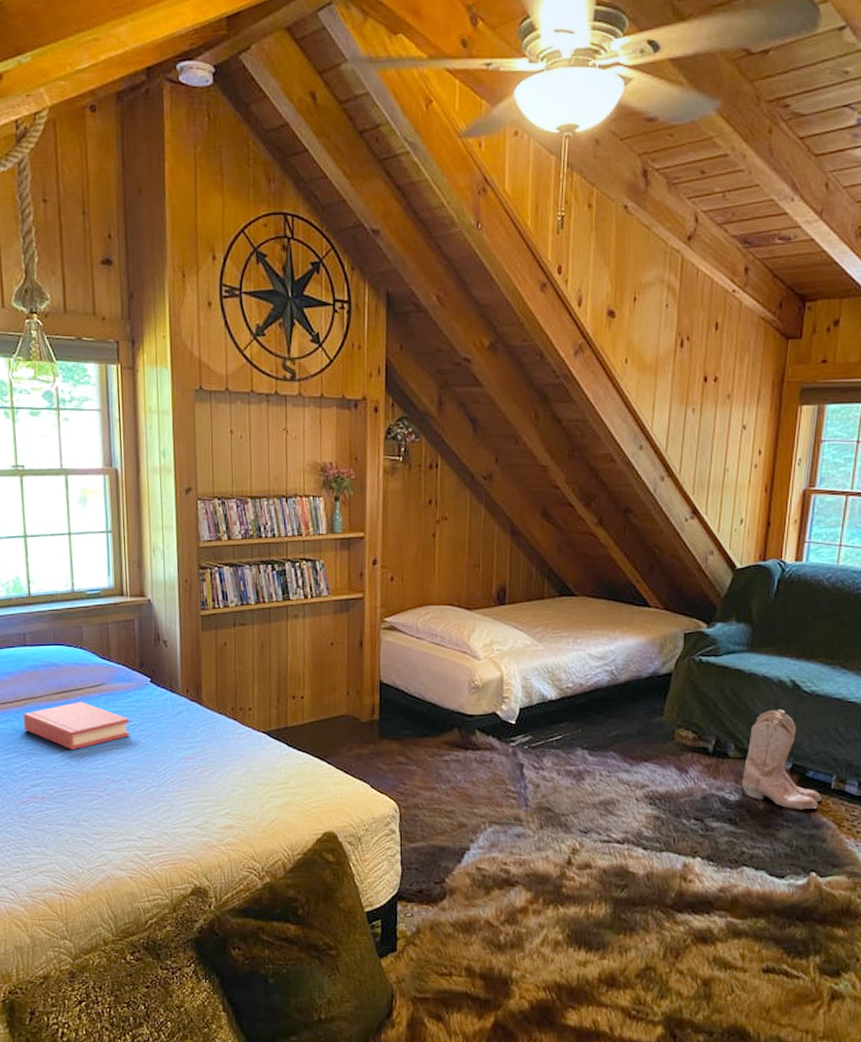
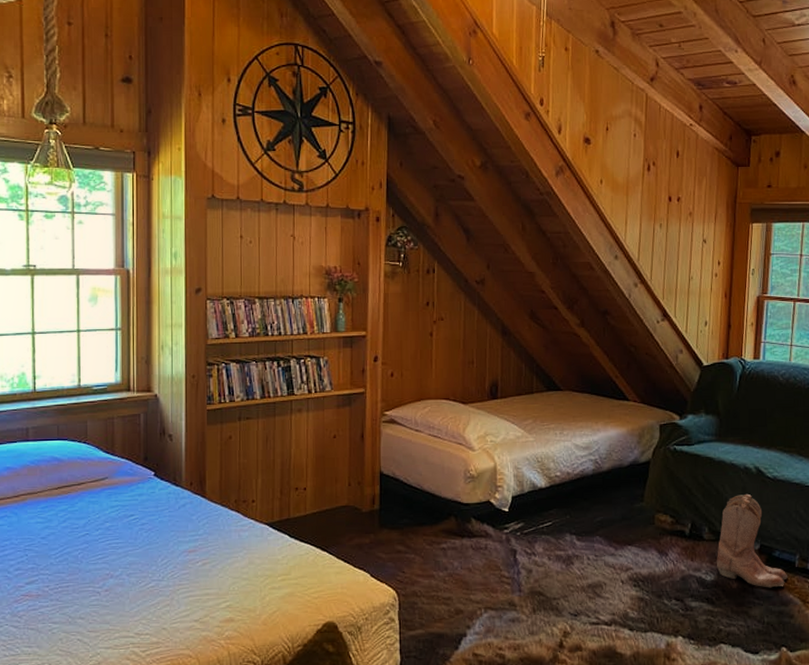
hardback book: present [23,702,130,750] -> none [21,496,131,545]

